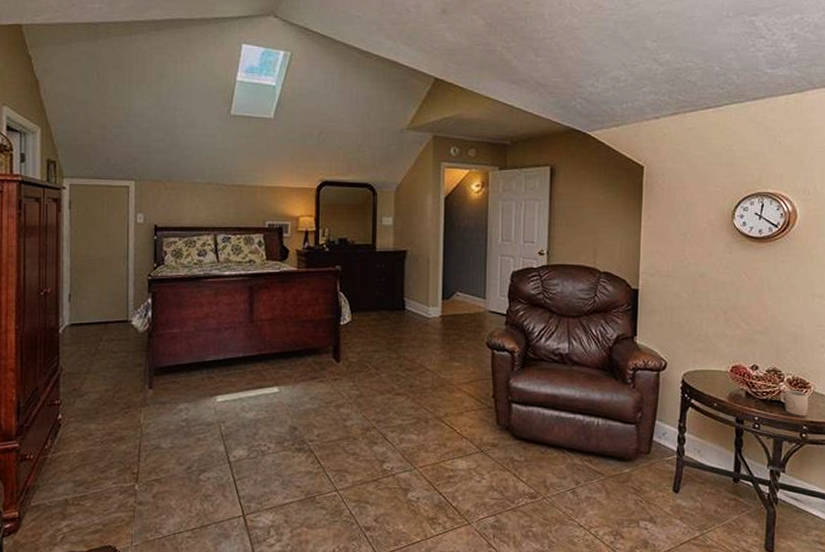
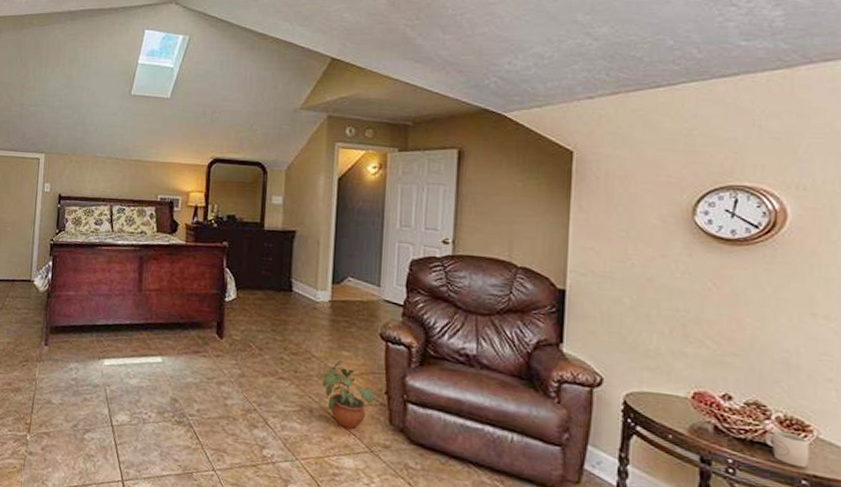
potted plant: none [434,370,483,434] -> present [320,359,375,430]

